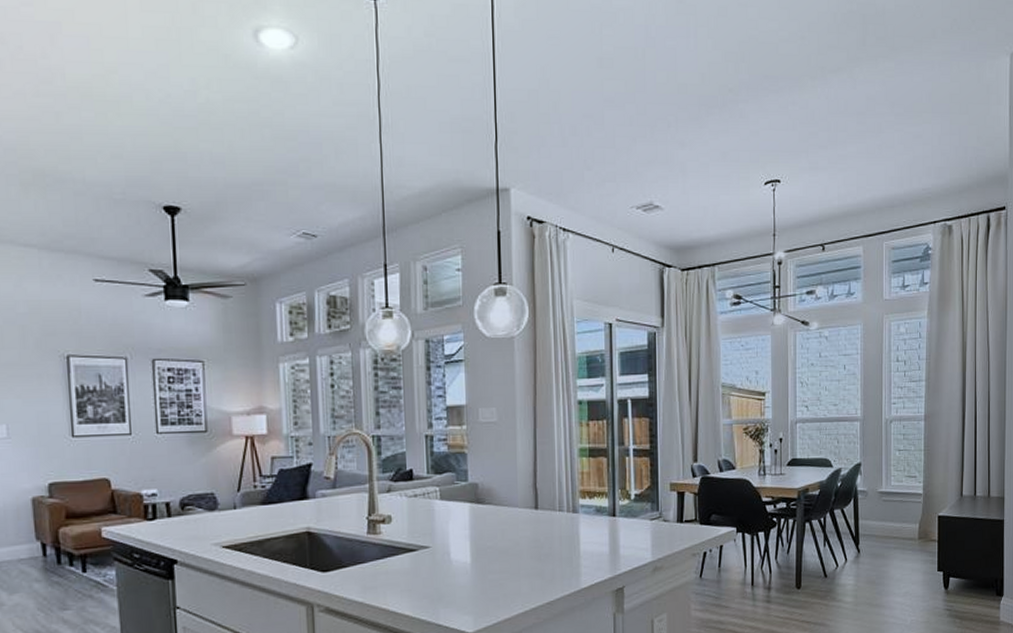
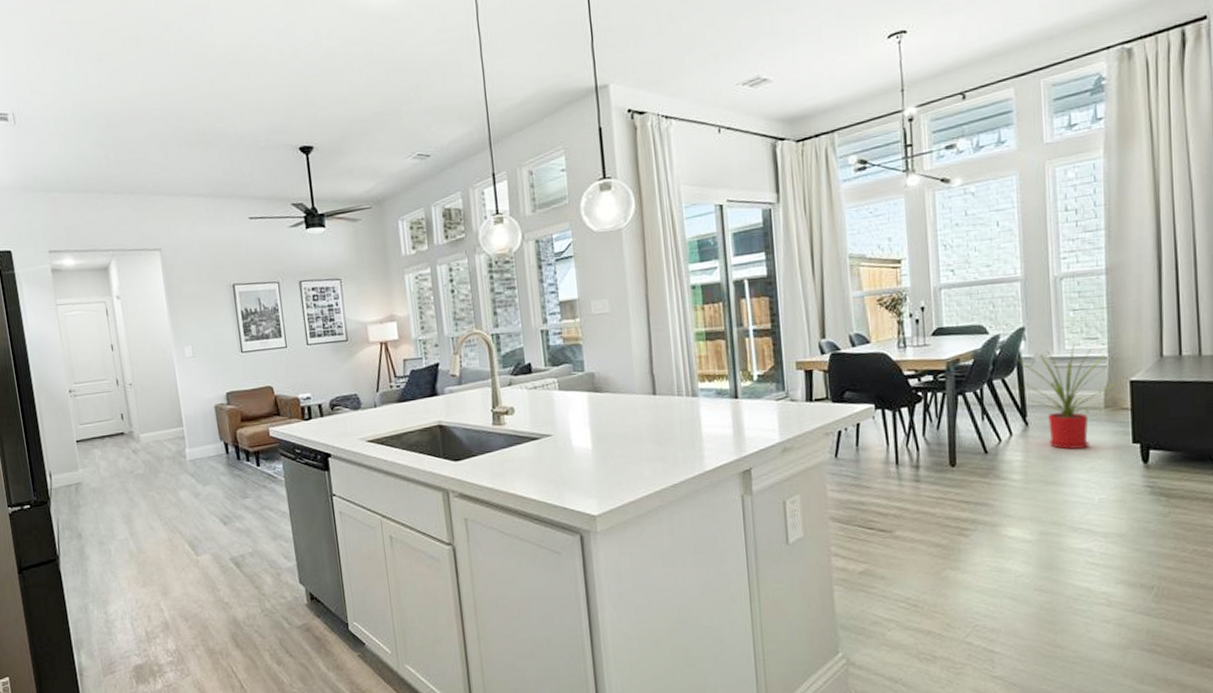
house plant: none [854,481,933,576] -> present [1017,345,1124,450]

